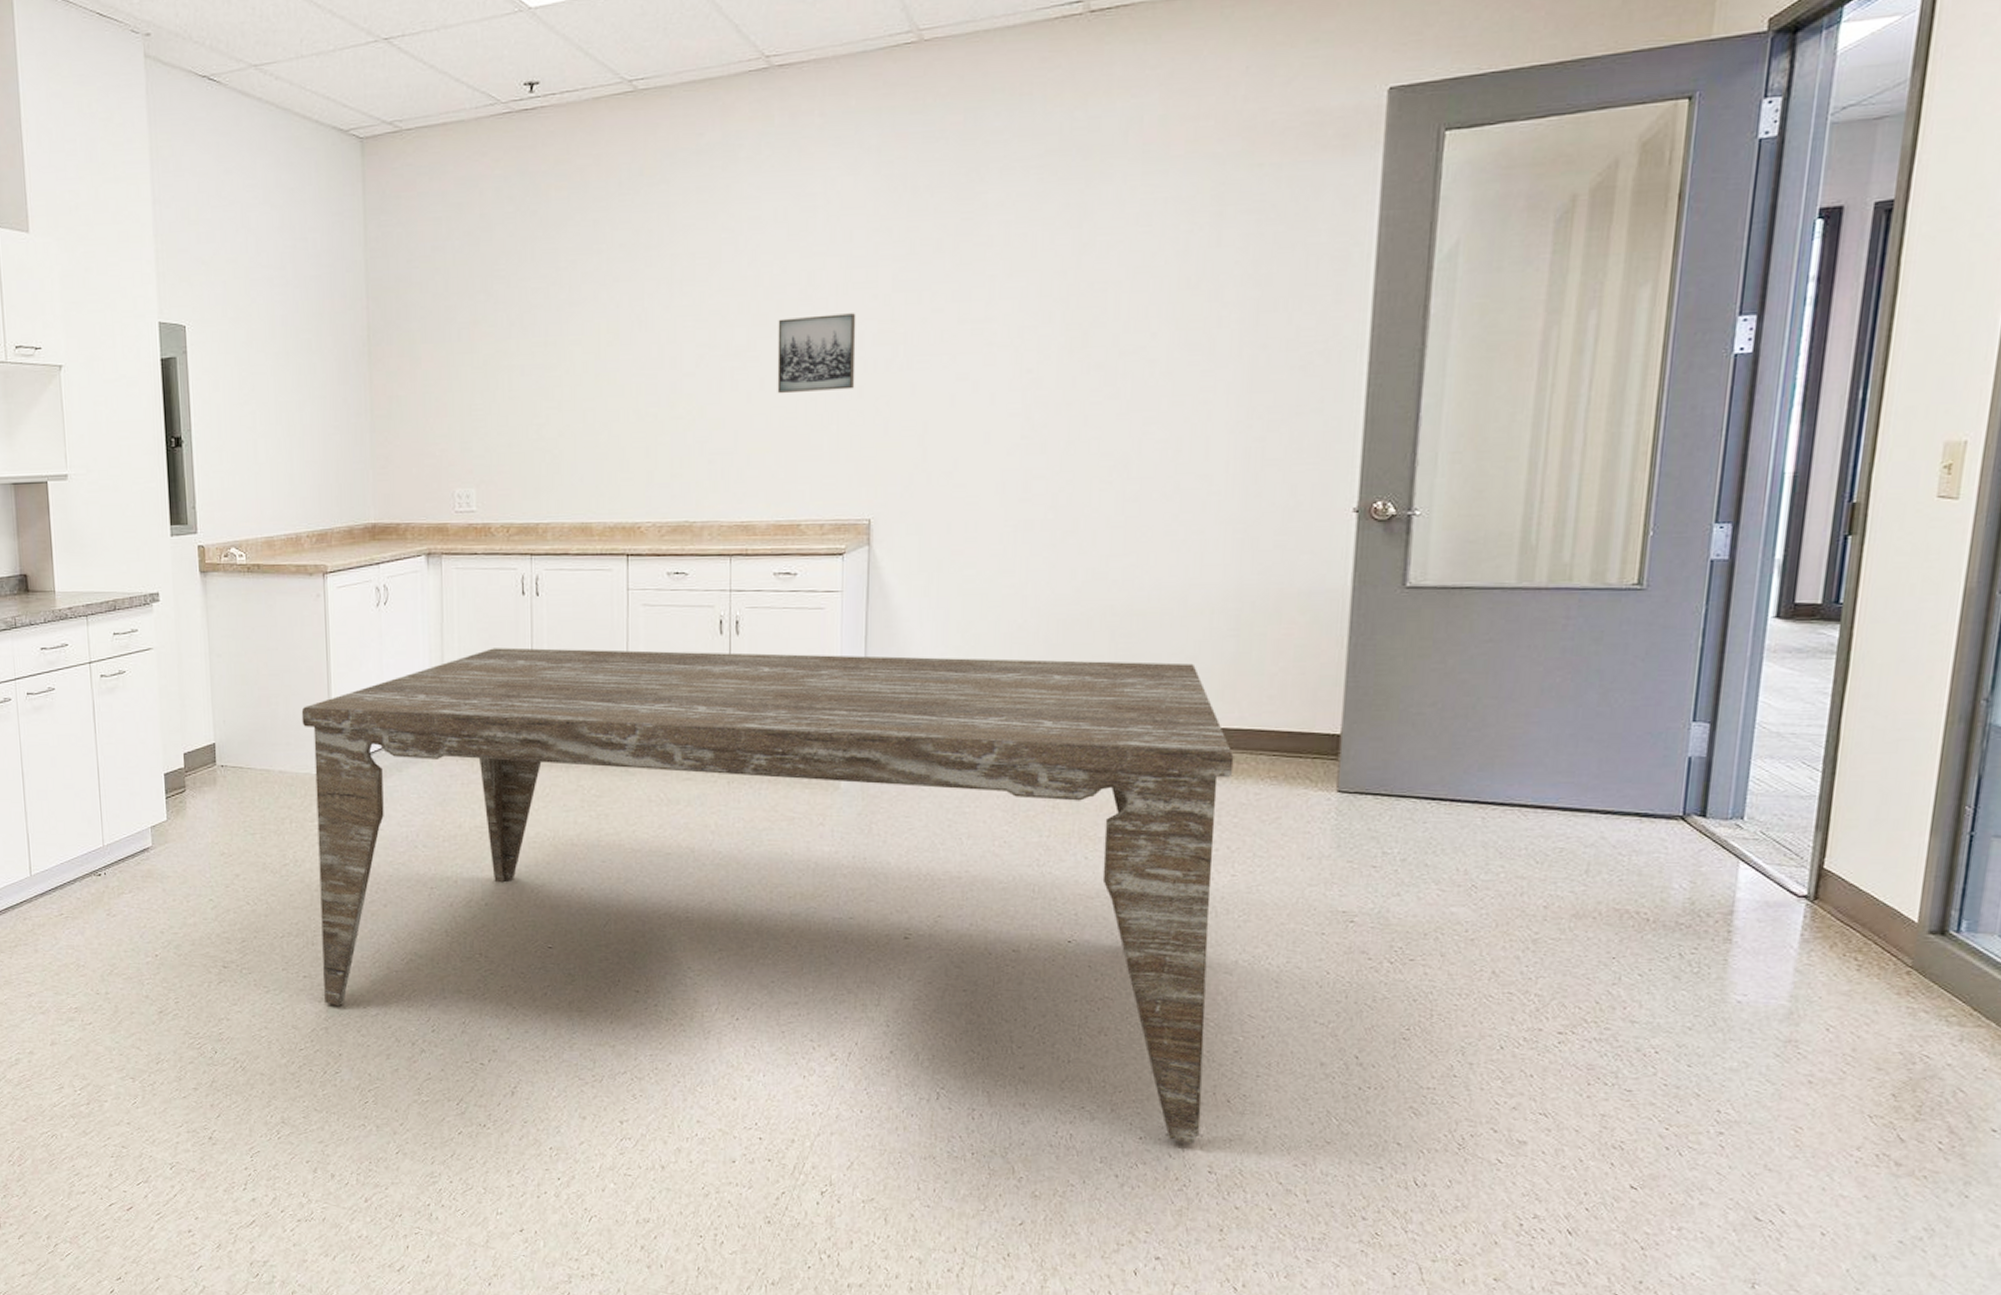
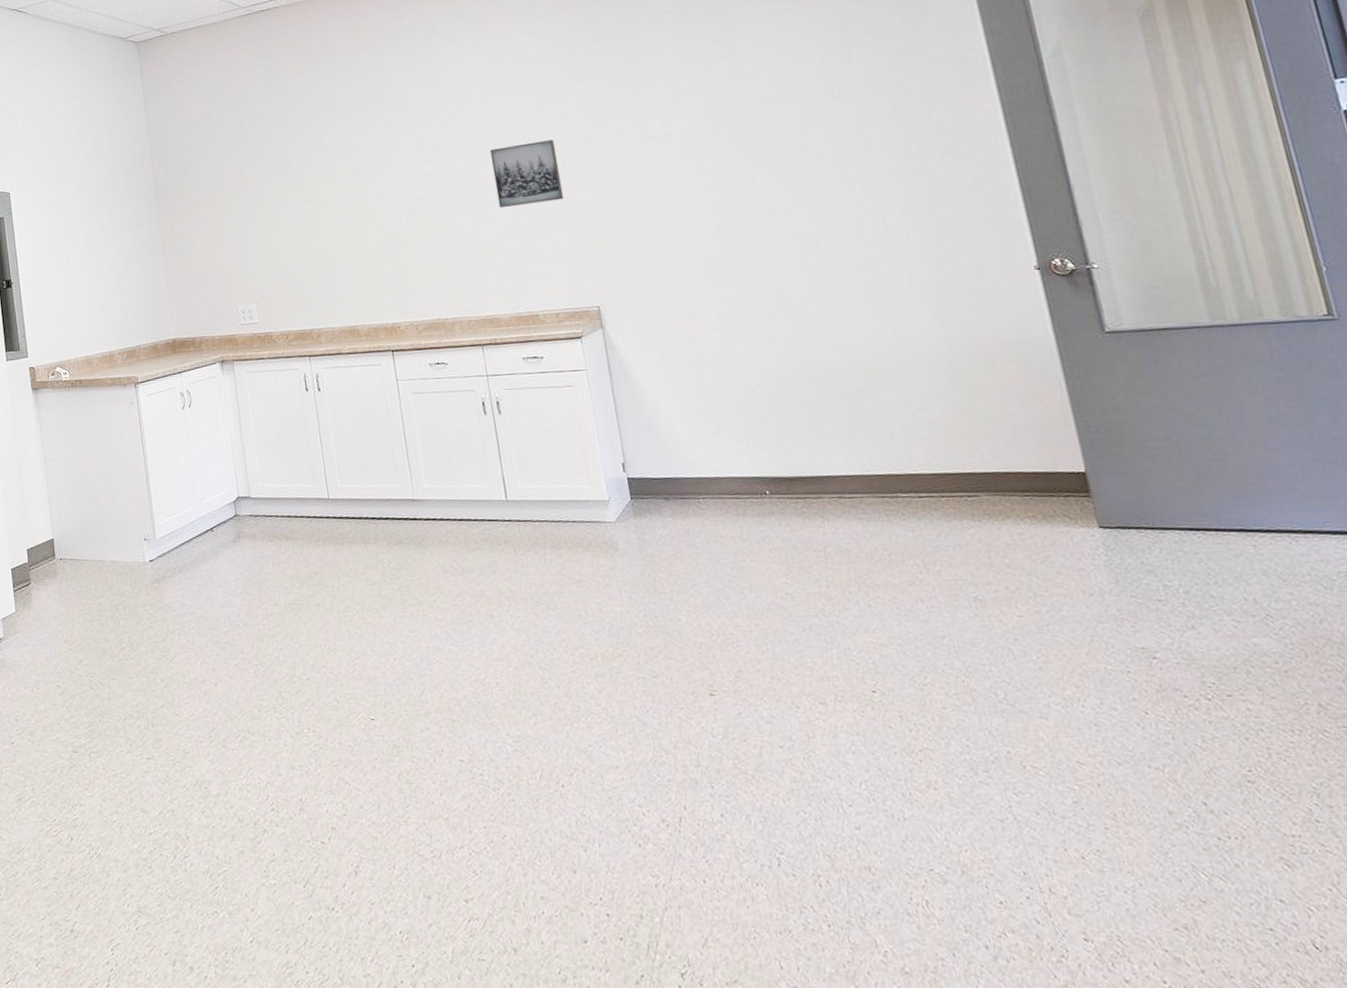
dining table: present [301,647,1234,1143] -> none [126,414,1063,907]

